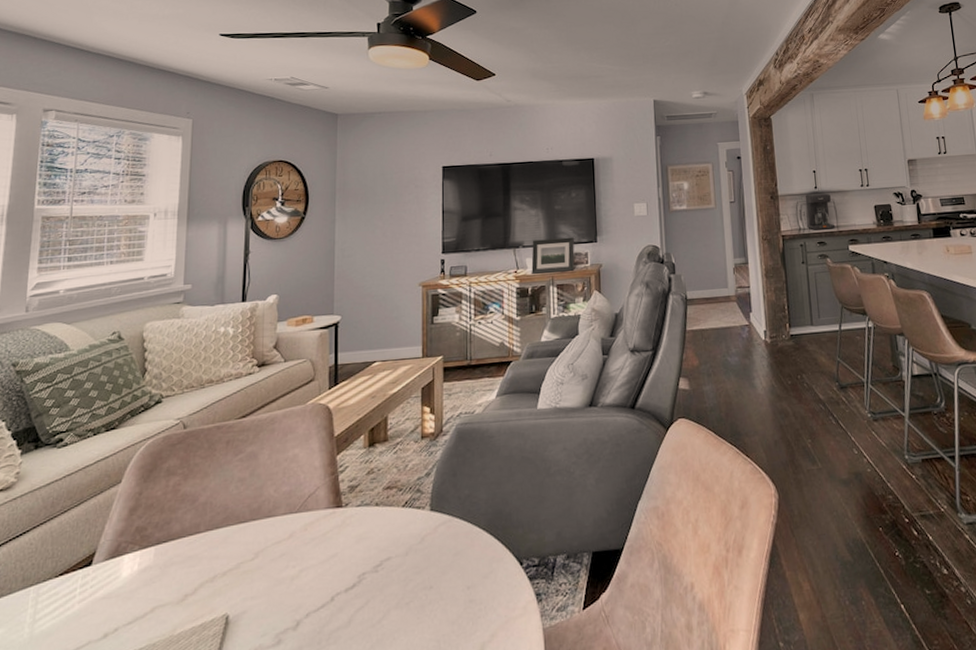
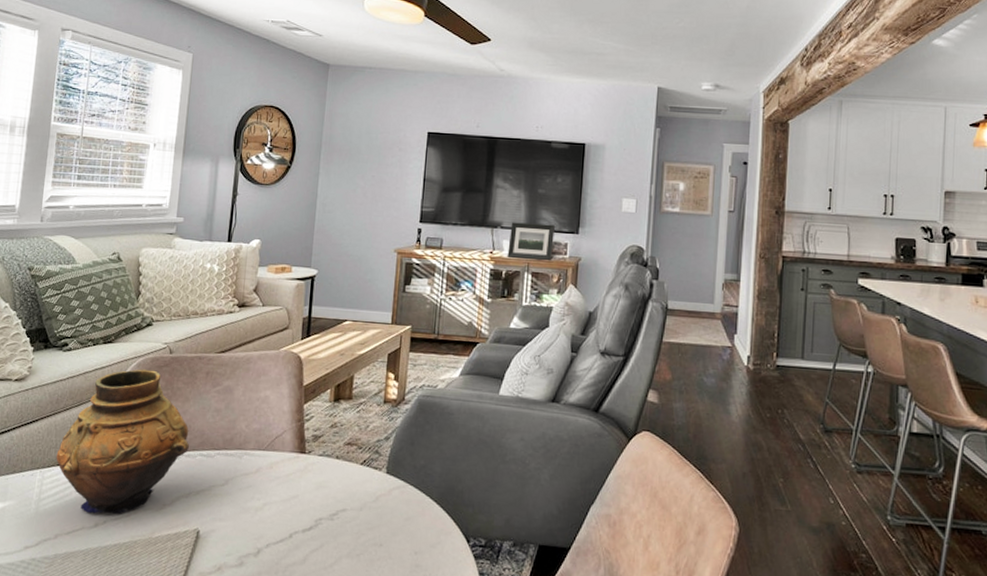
vase: none [53,449,211,624] -> present [56,369,189,514]
coffee maker: present [805,193,836,230] -> none [813,215,846,258]

